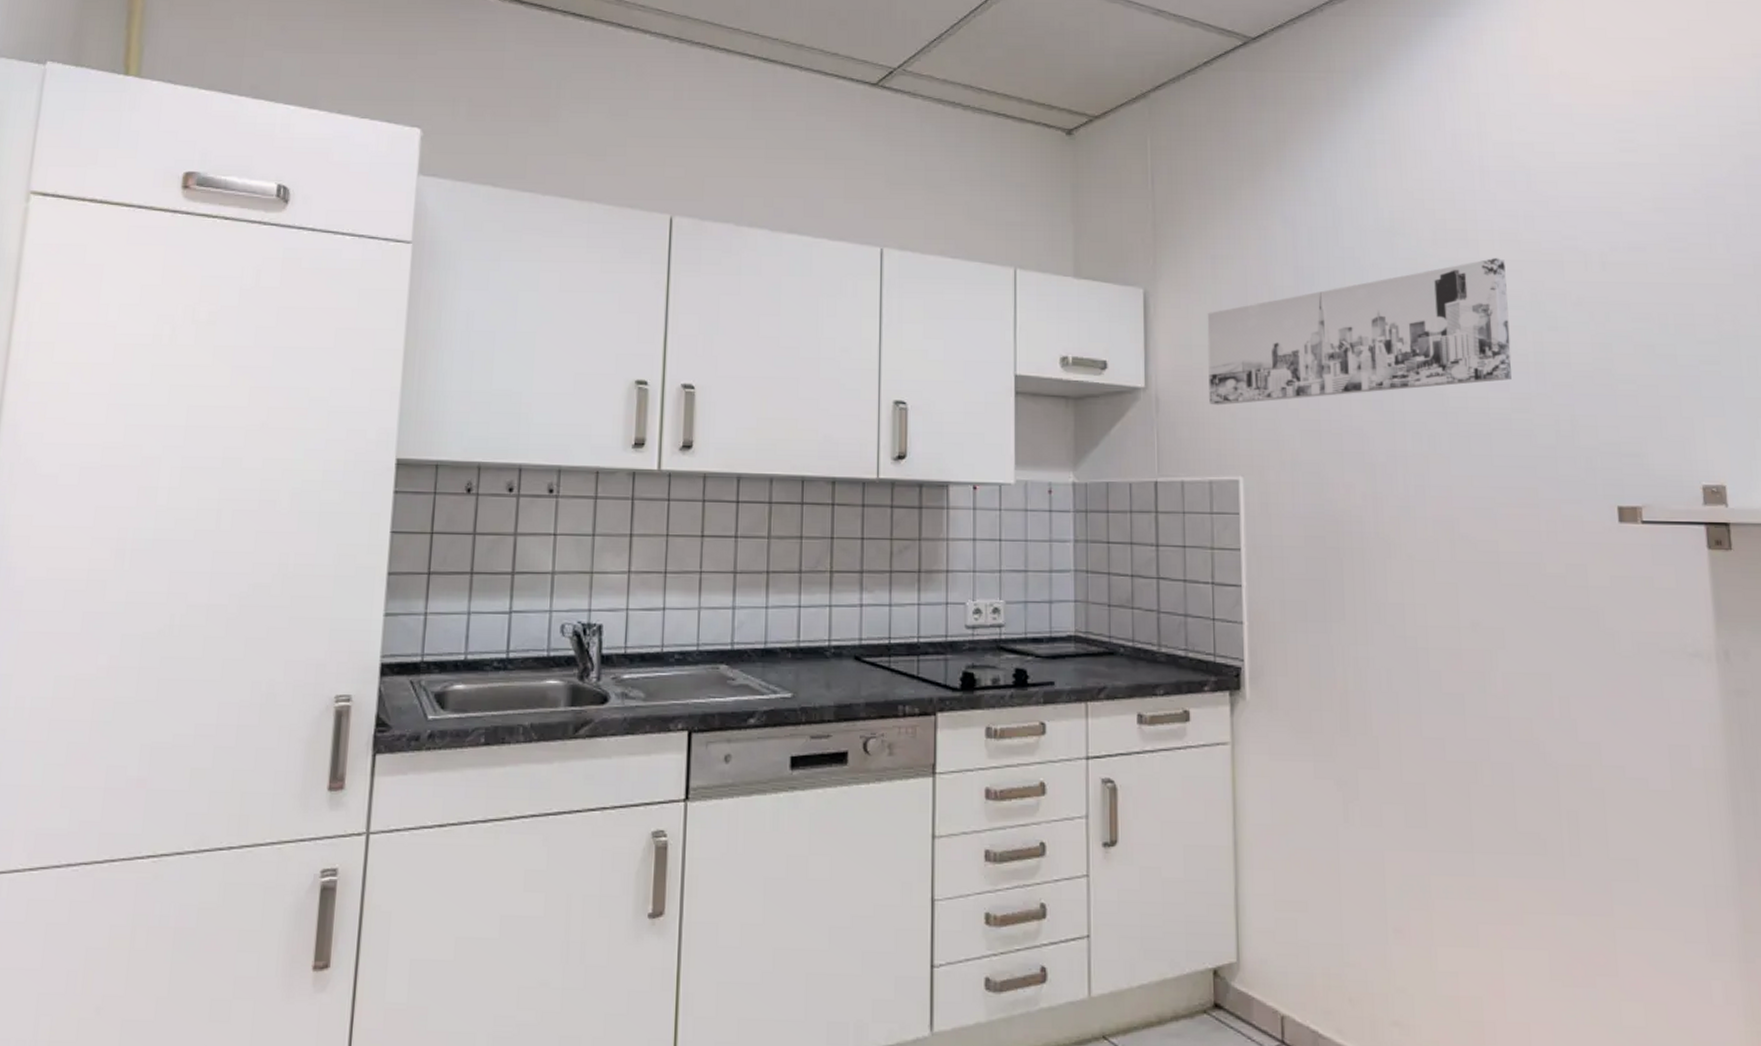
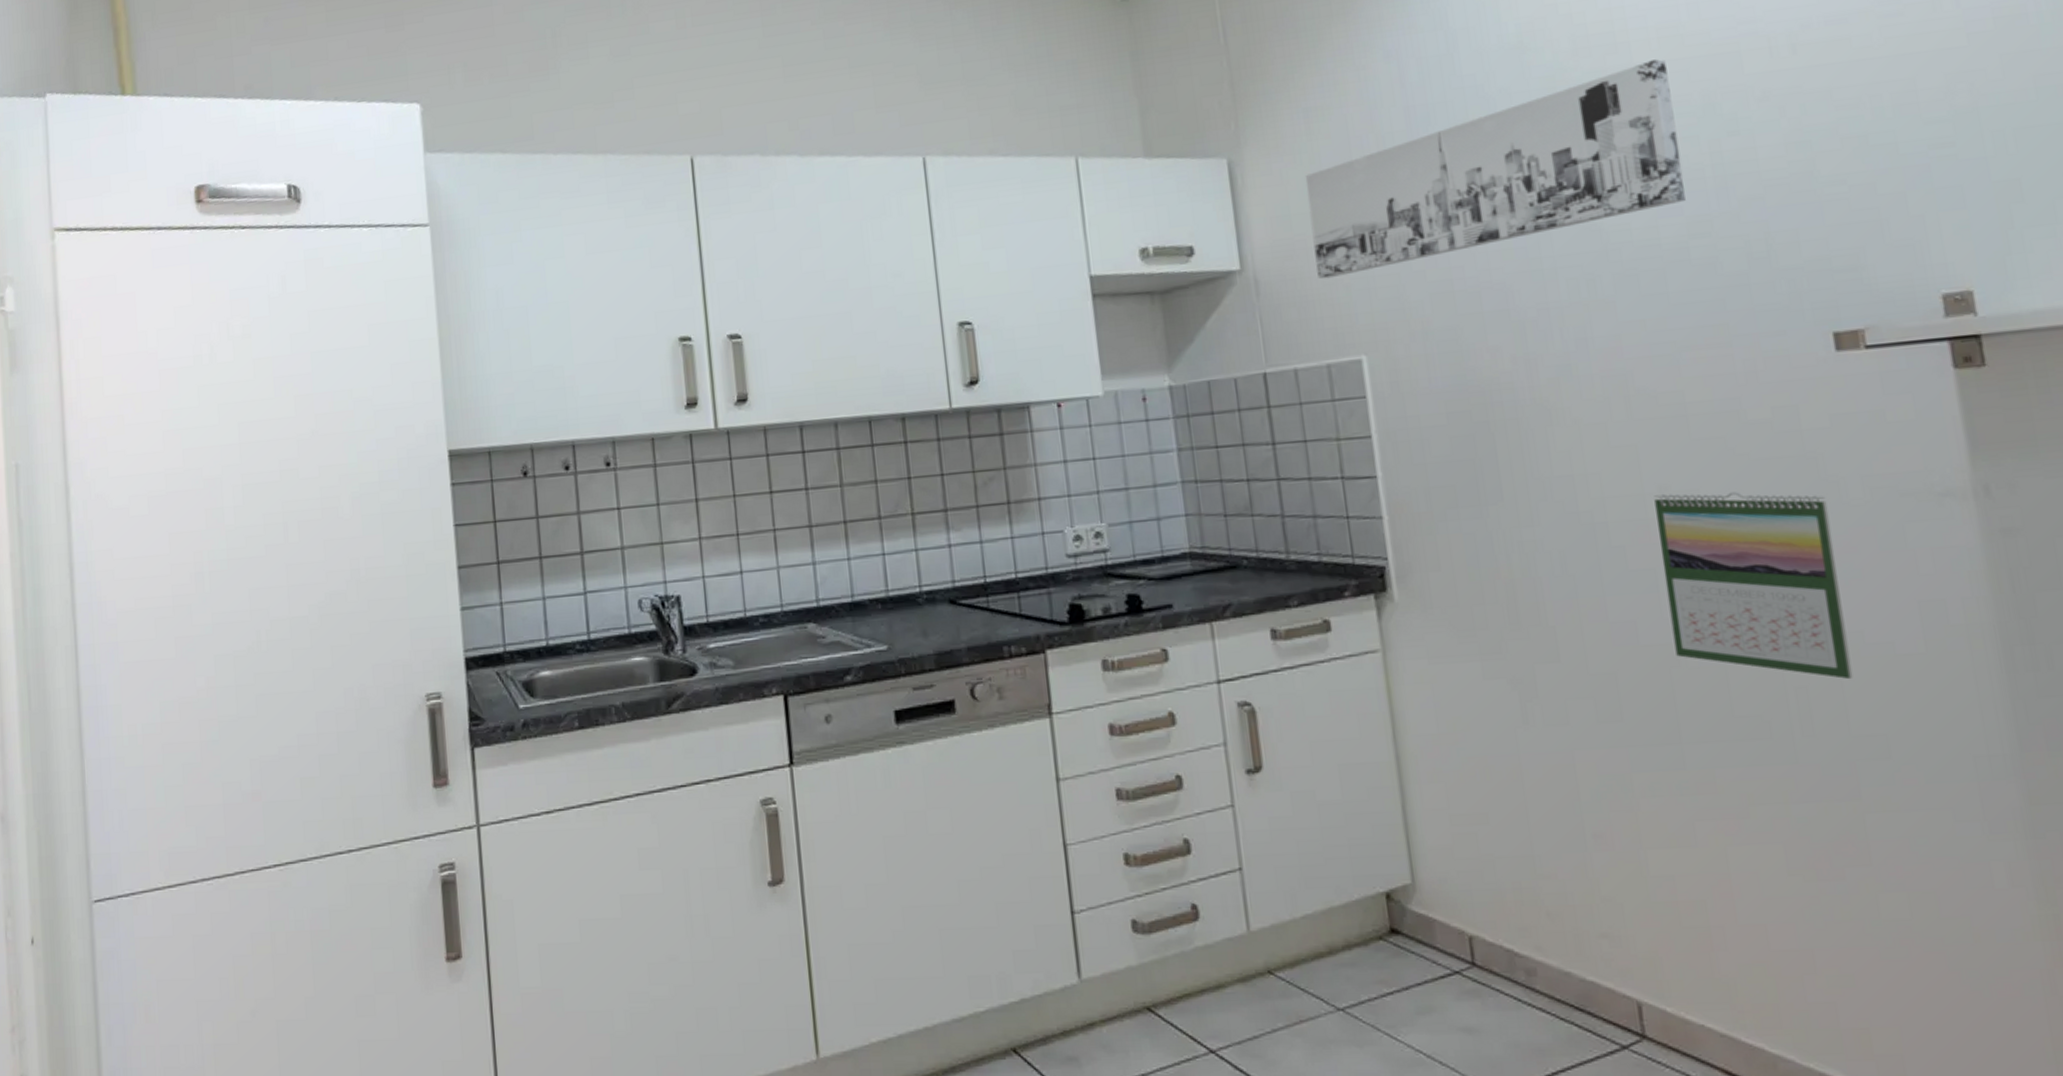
calendar: none [1467,629,1614,809] -> present [1654,492,1853,680]

